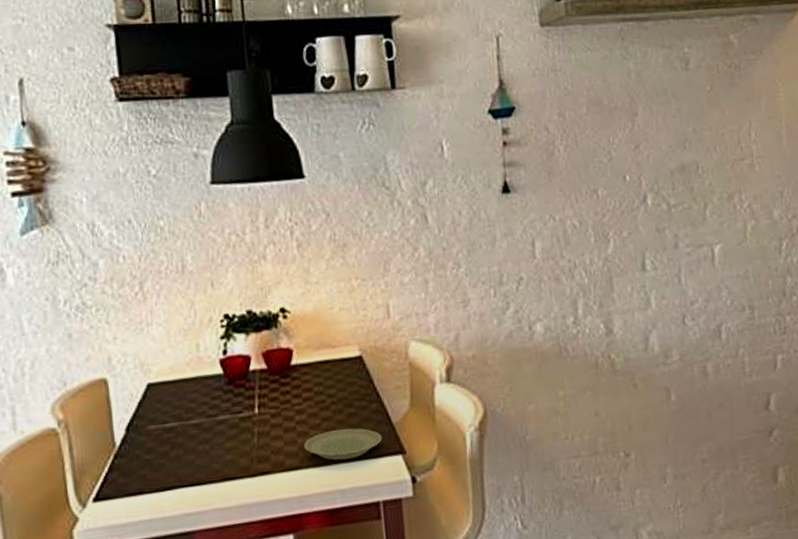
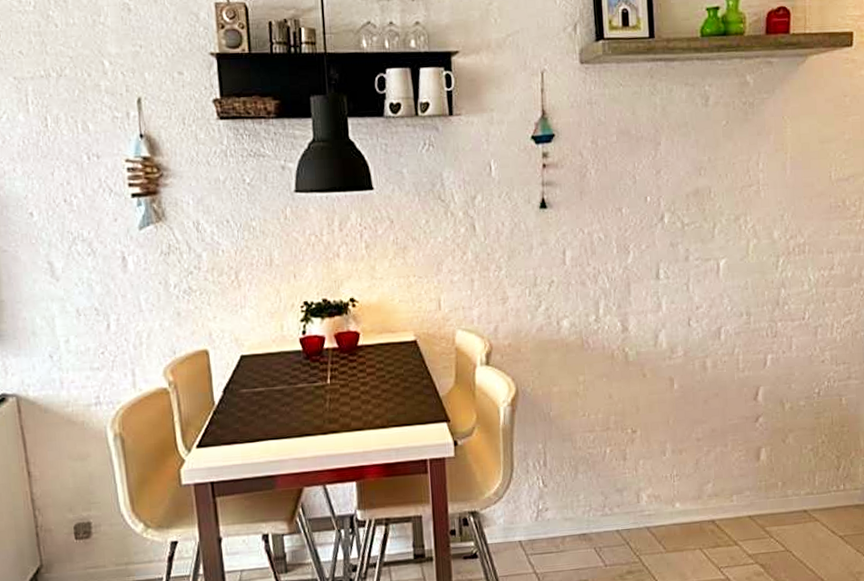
plate: present [304,428,382,460] -> none [367,399,430,424]

